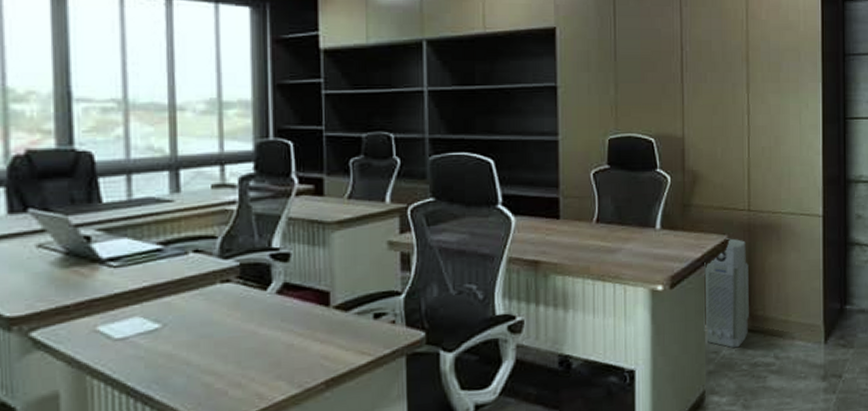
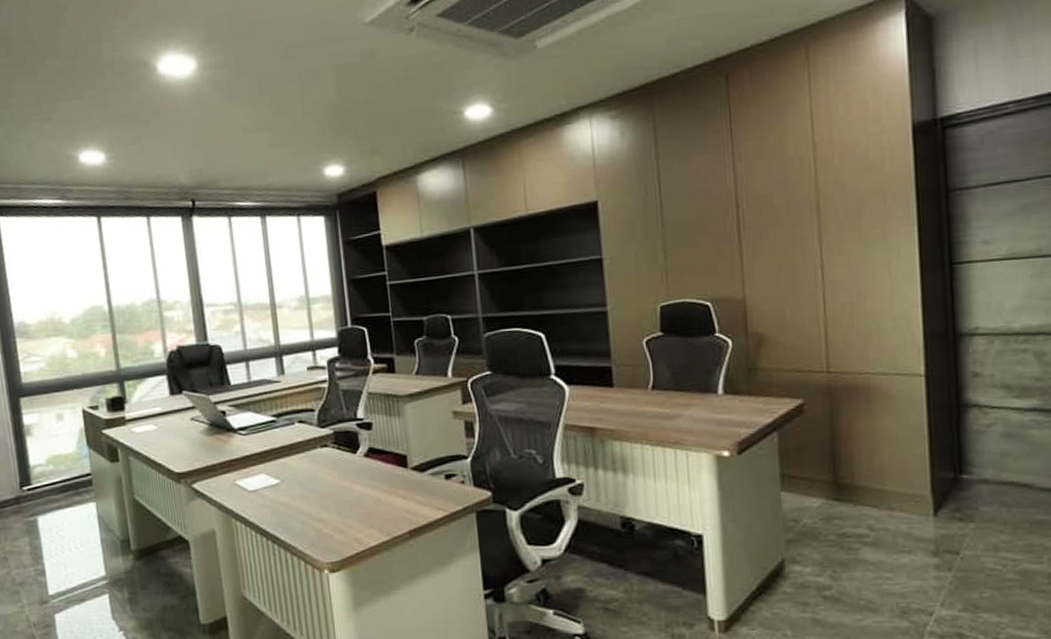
air purifier: present [703,238,749,348] -> none [776,402,834,517]

